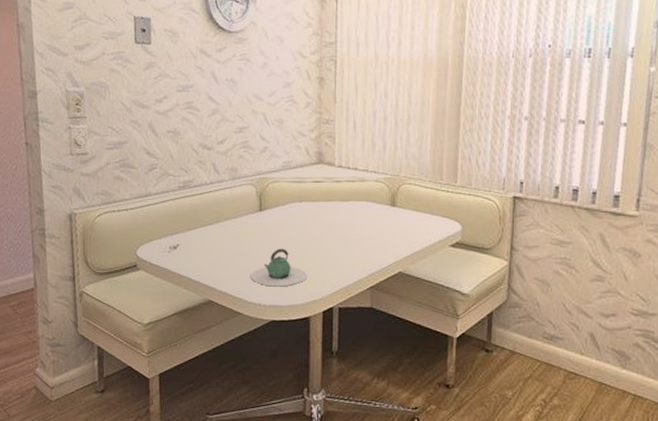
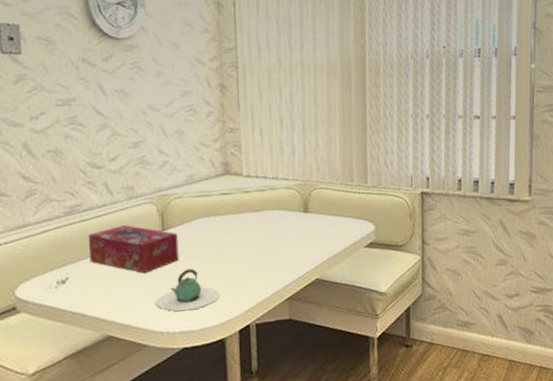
tissue box: none [196,203,273,248] -> present [88,225,179,273]

